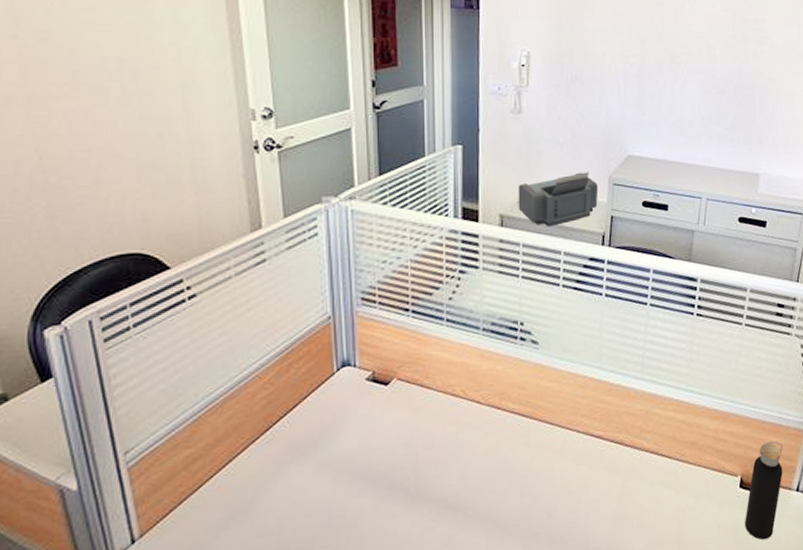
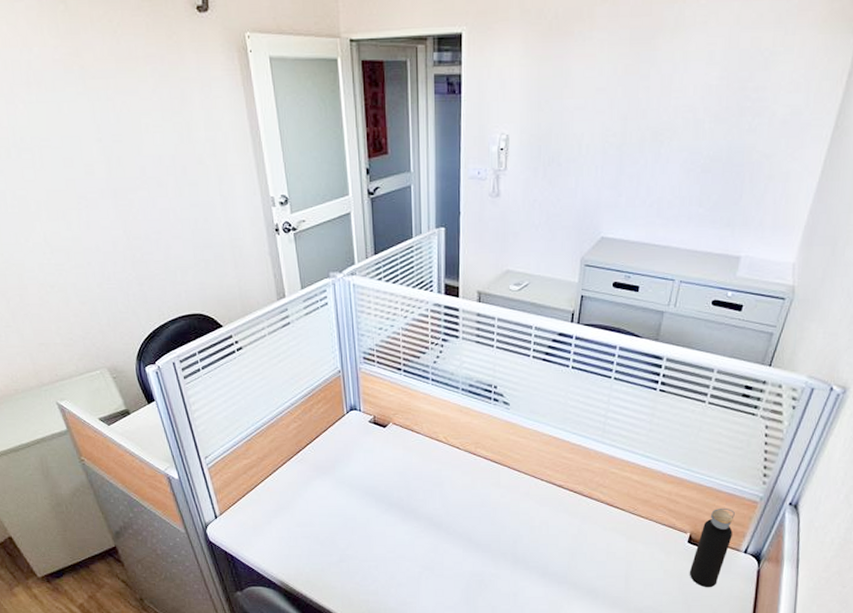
printer: present [518,172,599,226] -> none [494,253,570,303]

